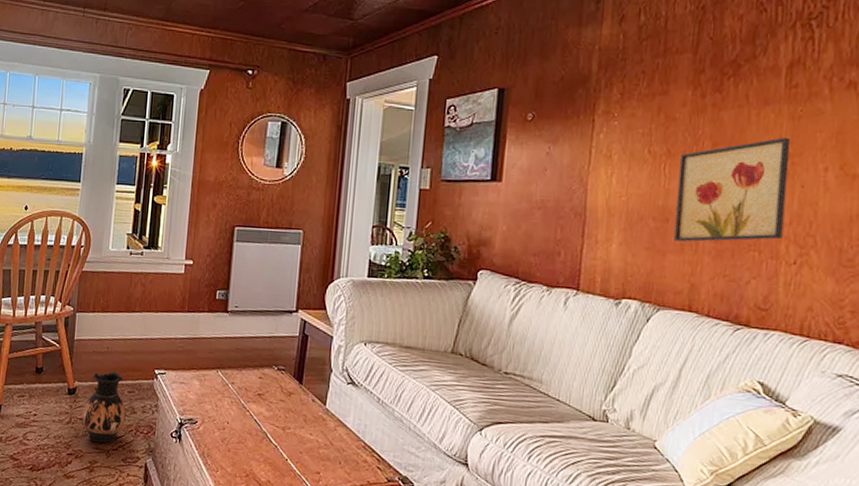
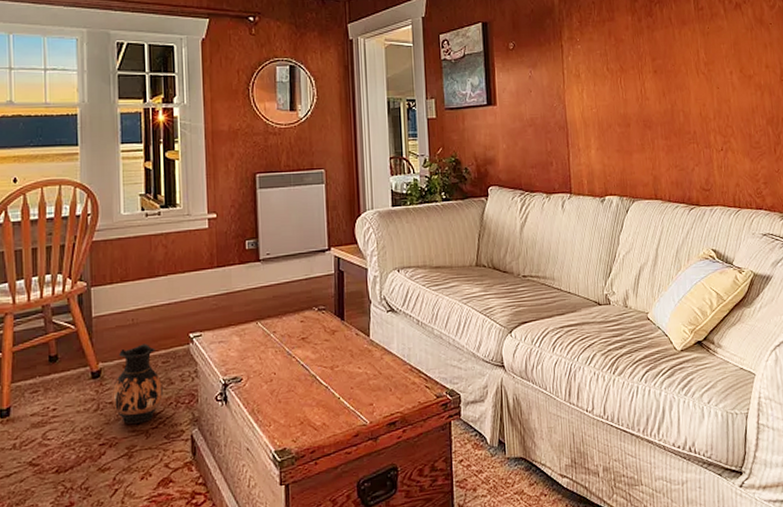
wall art: present [674,137,791,242] -> none [630,50,711,143]

